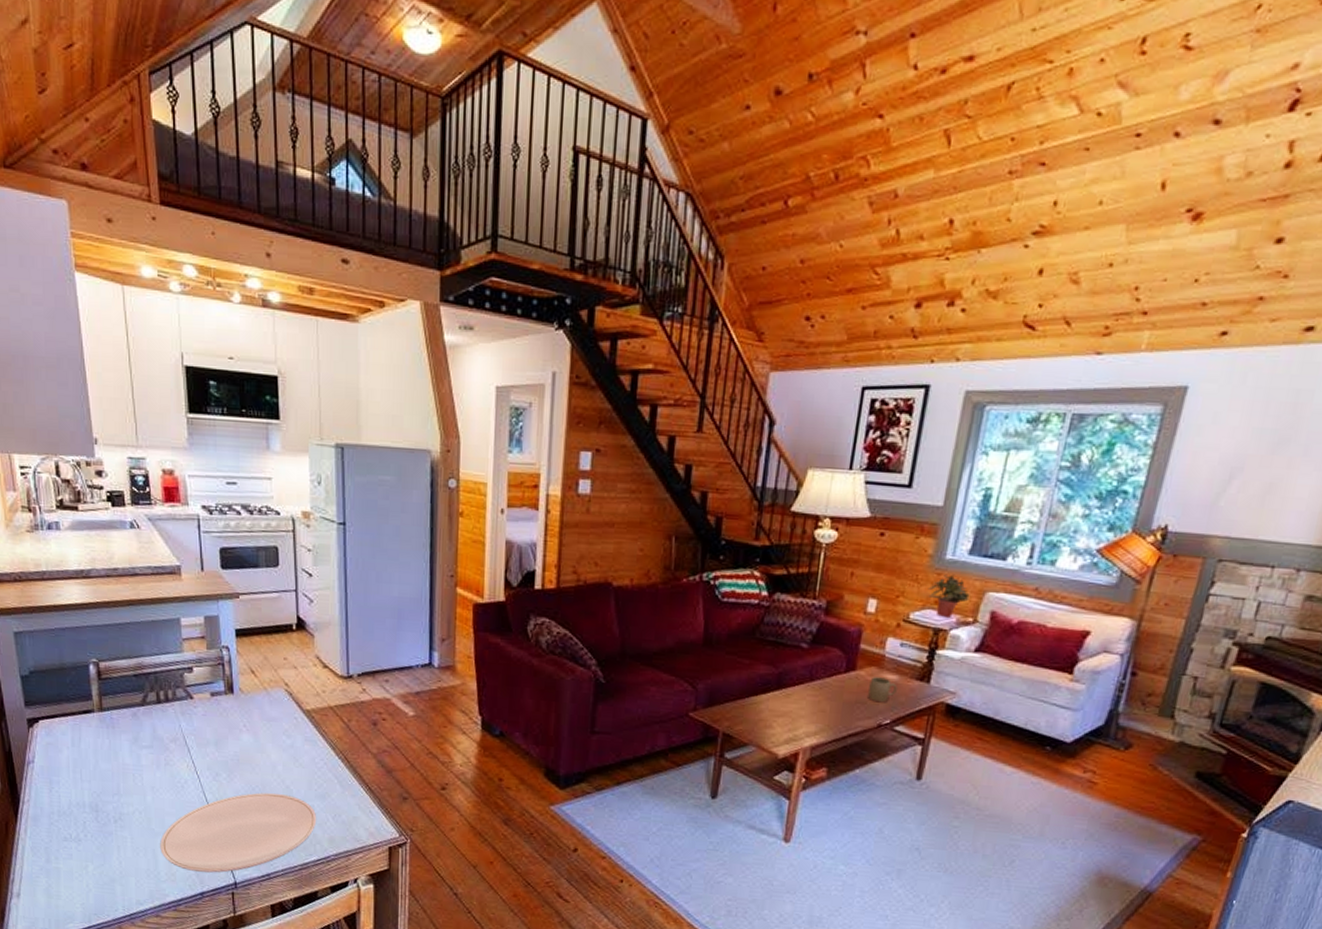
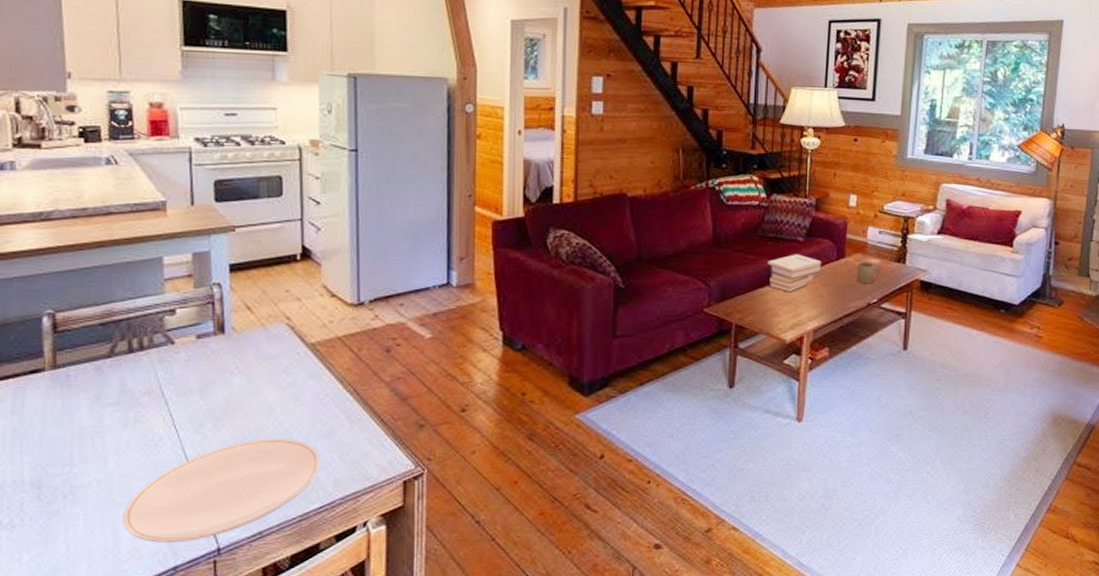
books: none [763,661,828,704] -> present [767,254,822,293]
potted plant: present [927,575,970,619] -> none [896,171,929,208]

